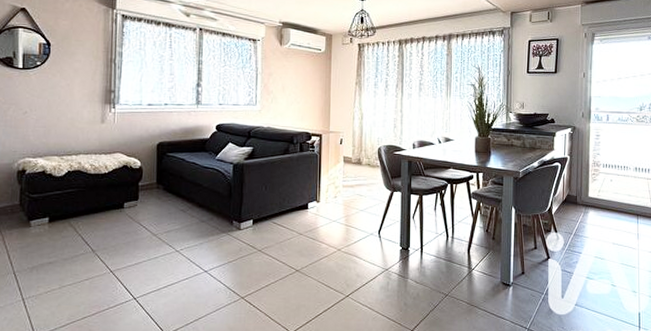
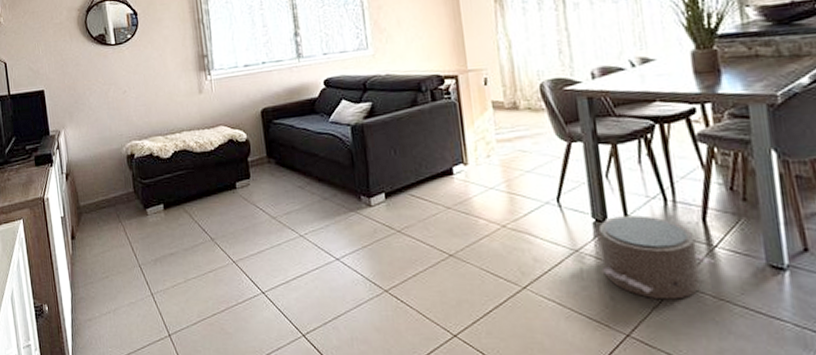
pouf: none [401,246,471,305] -> present [598,215,714,300]

